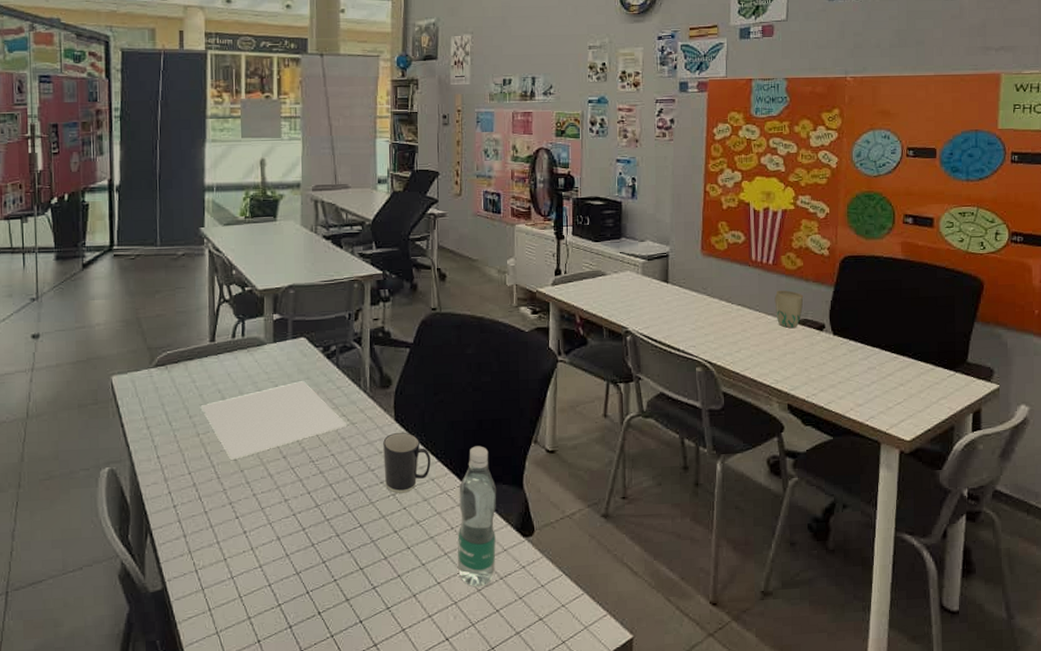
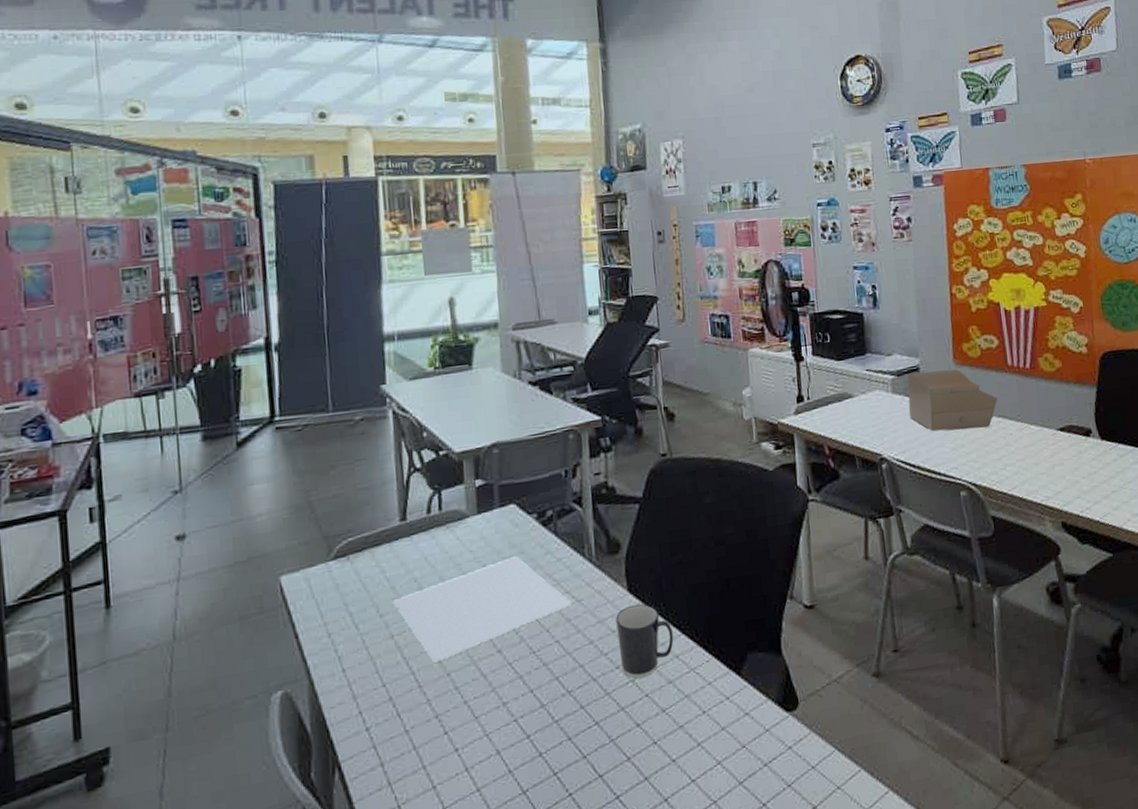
bottle: present [457,446,497,587] -> none [708,609,758,780]
sewing box: none [655,258,739,313] -> present [907,369,998,432]
mug: present [774,290,804,328] -> none [1035,395,1067,437]

